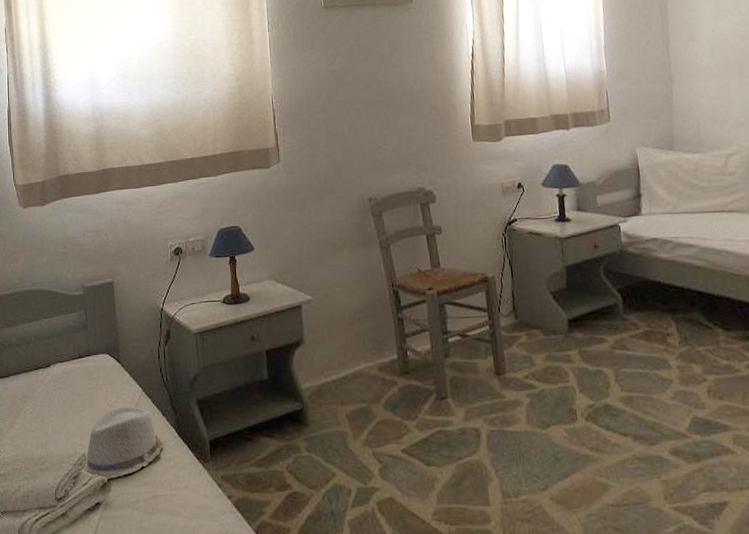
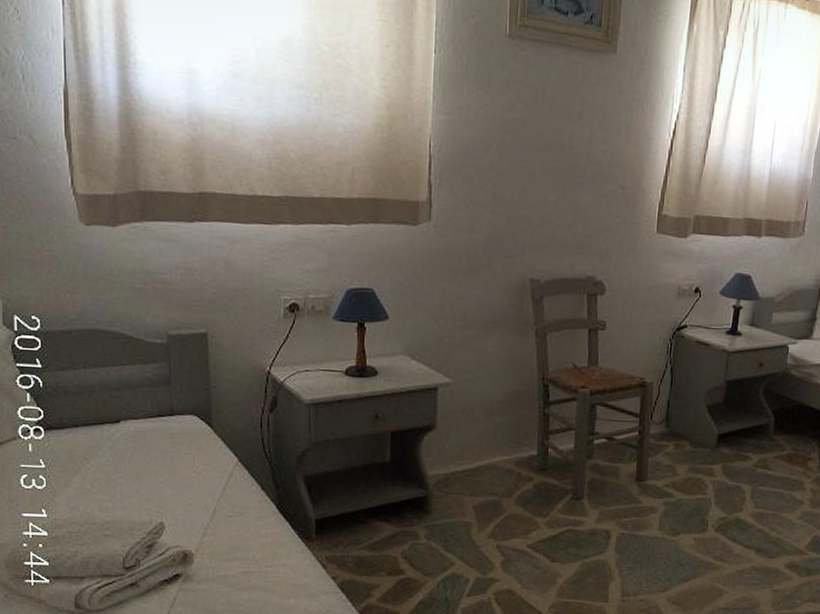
hat: present [84,406,163,480] -> none [161,475,260,552]

